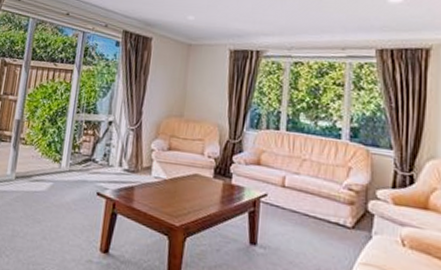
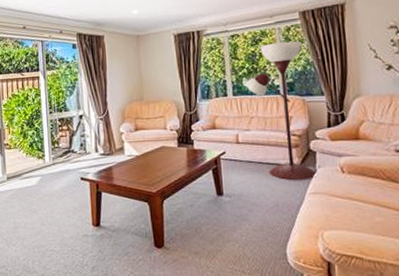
floor lamp: none [302,79,374,247] -> present [245,40,319,180]

